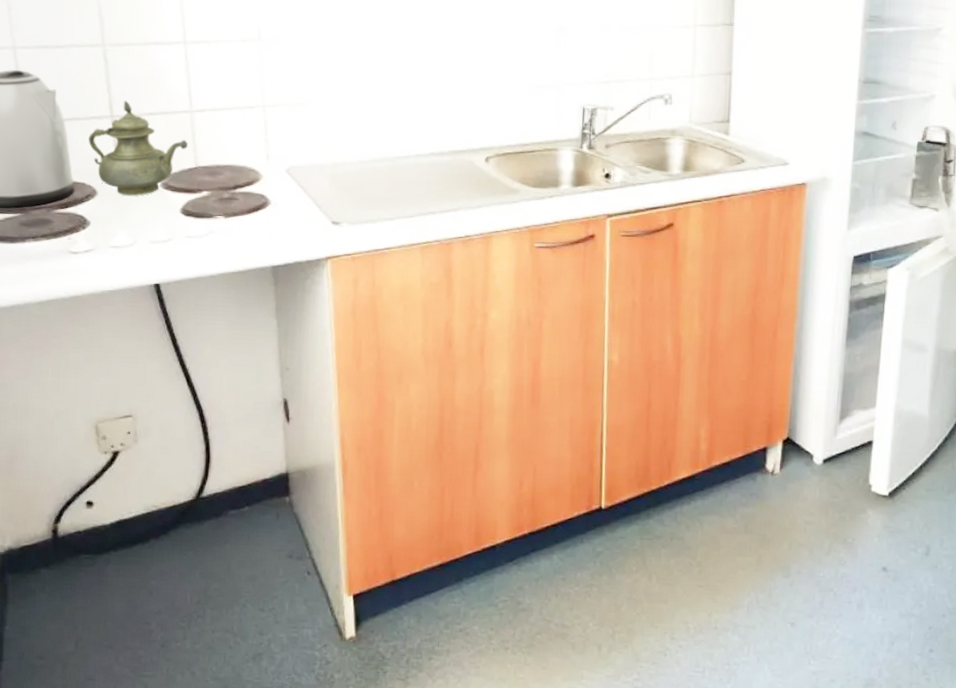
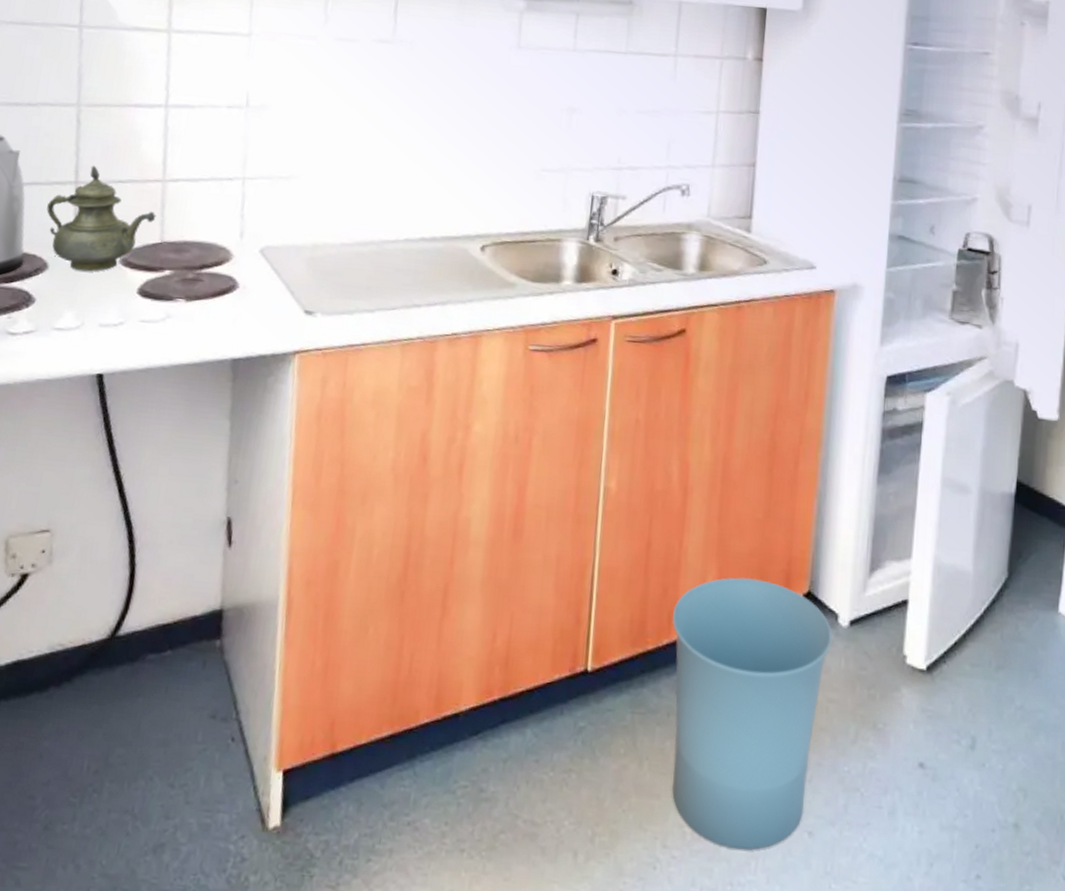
waste bin: none [671,428,809,639] -> present [671,577,832,850]

